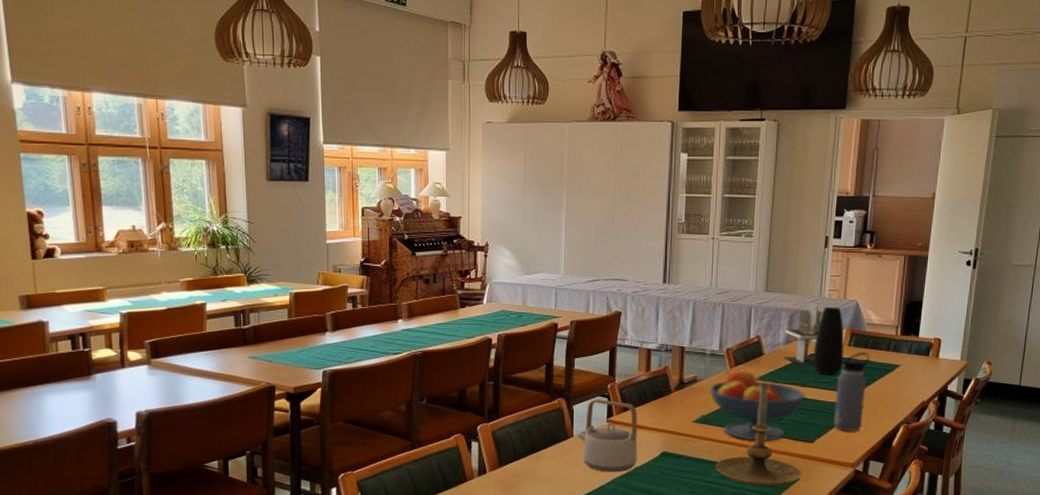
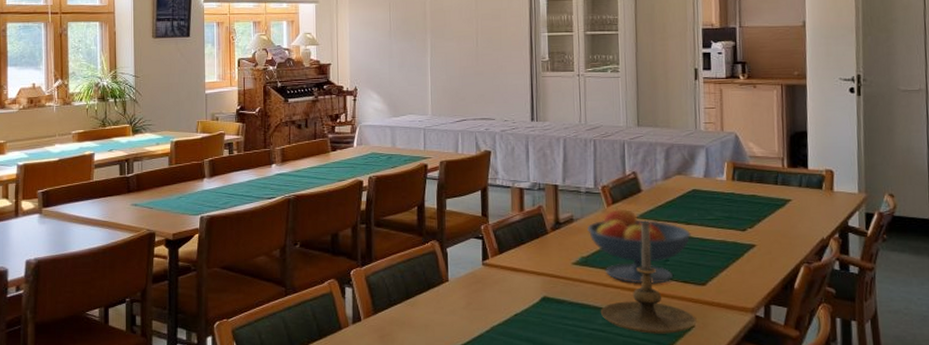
teapot: present [576,399,638,472] -> none [451,241,517,319]
napkin holder: present [784,303,822,365] -> none [662,136,700,202]
vase: present [813,306,845,376] -> none [694,139,729,212]
water bottle: present [833,352,870,432] -> none [723,186,758,274]

